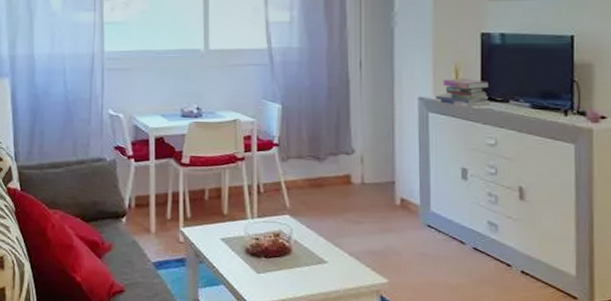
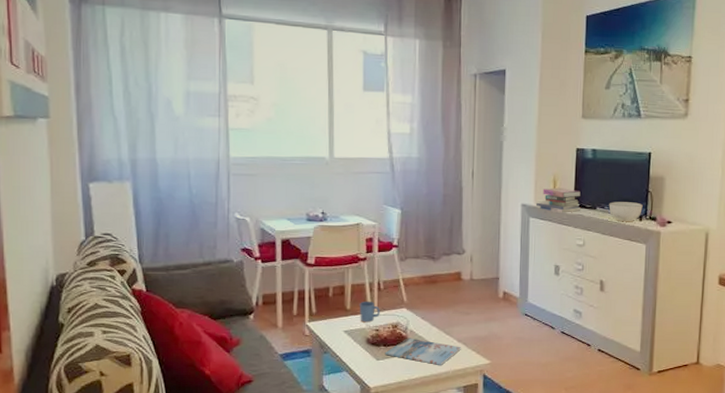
mug: none [237,205,260,230] -> present [359,301,380,323]
magazine: none [266,249,353,282] -> present [385,338,461,365]
bowl: none [524,93,567,118] -> present [609,202,643,222]

